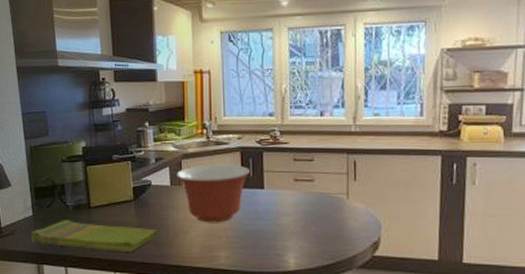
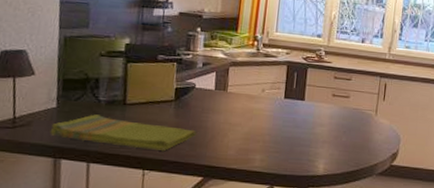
mixing bowl: present [177,164,251,223] -> none [222,73,294,129]

